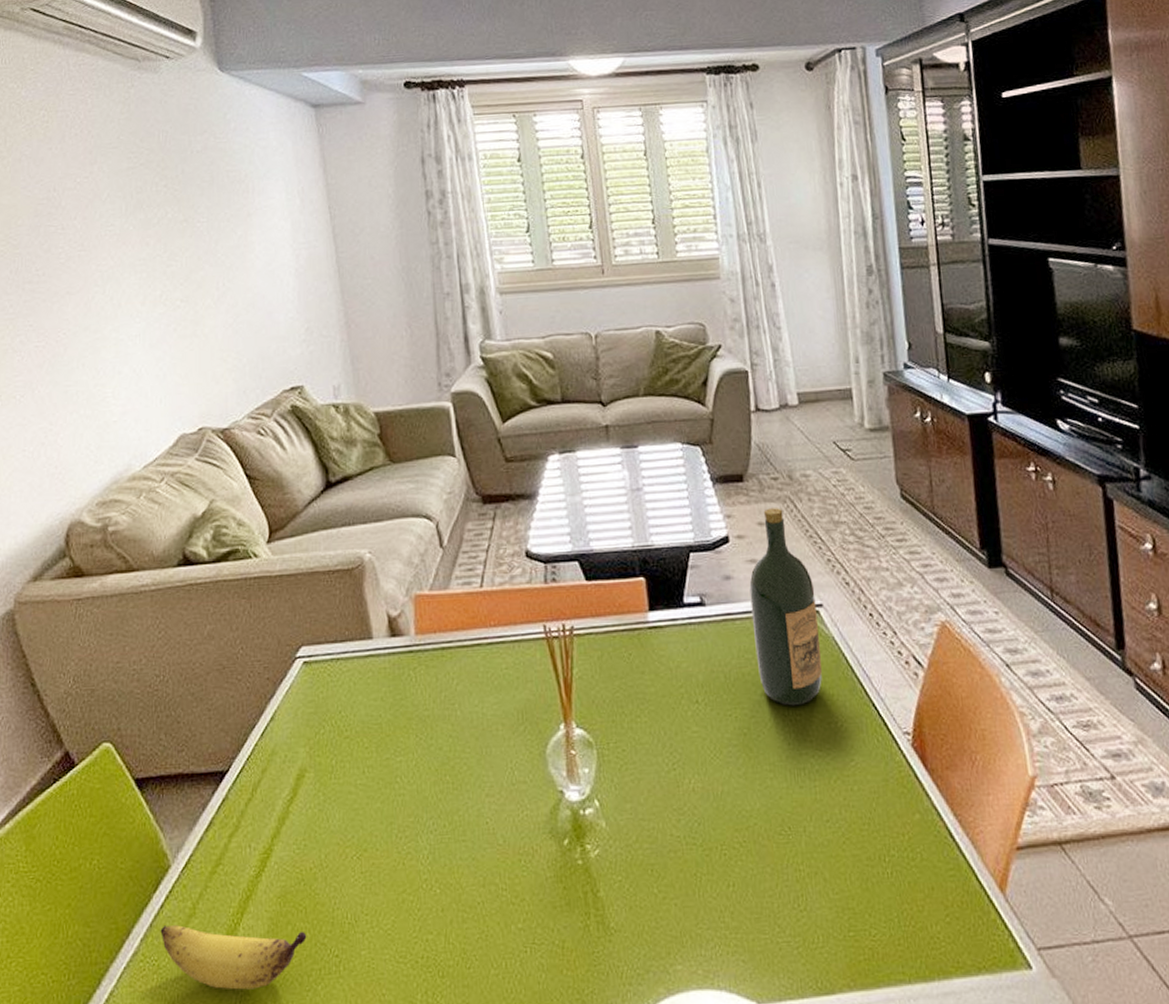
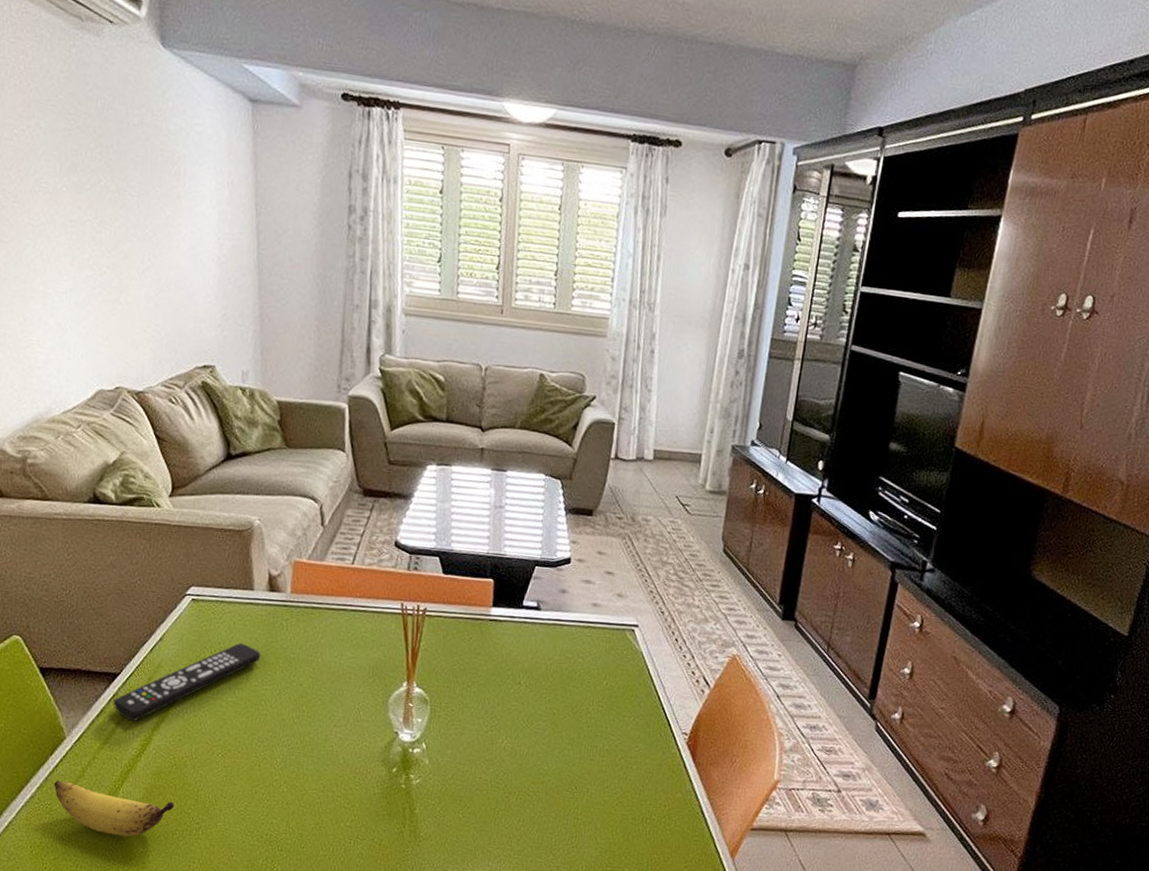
remote control: none [223,707,390,831] -> present [113,642,261,722]
wine bottle: present [749,508,822,706] -> none [574,541,635,699]

